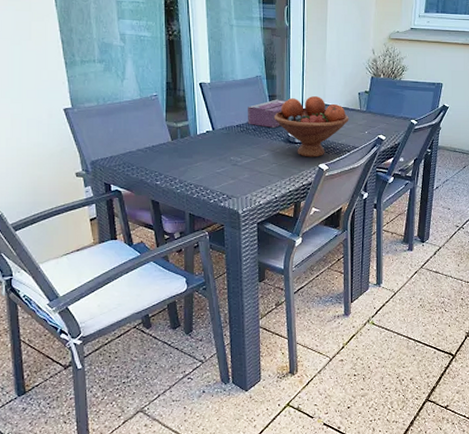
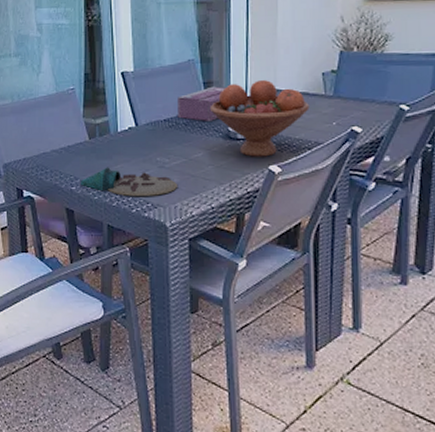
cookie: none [164,164,249,189] -> present [80,167,178,196]

